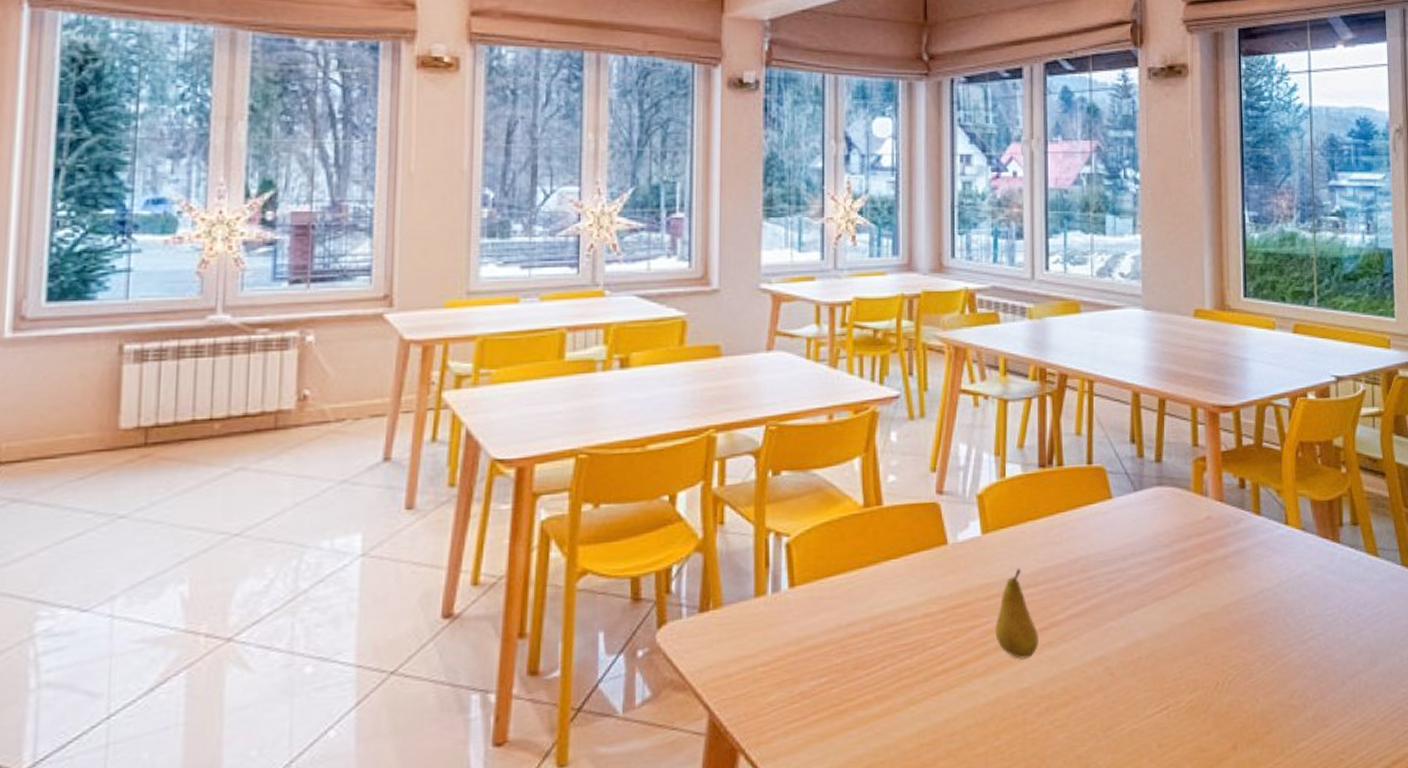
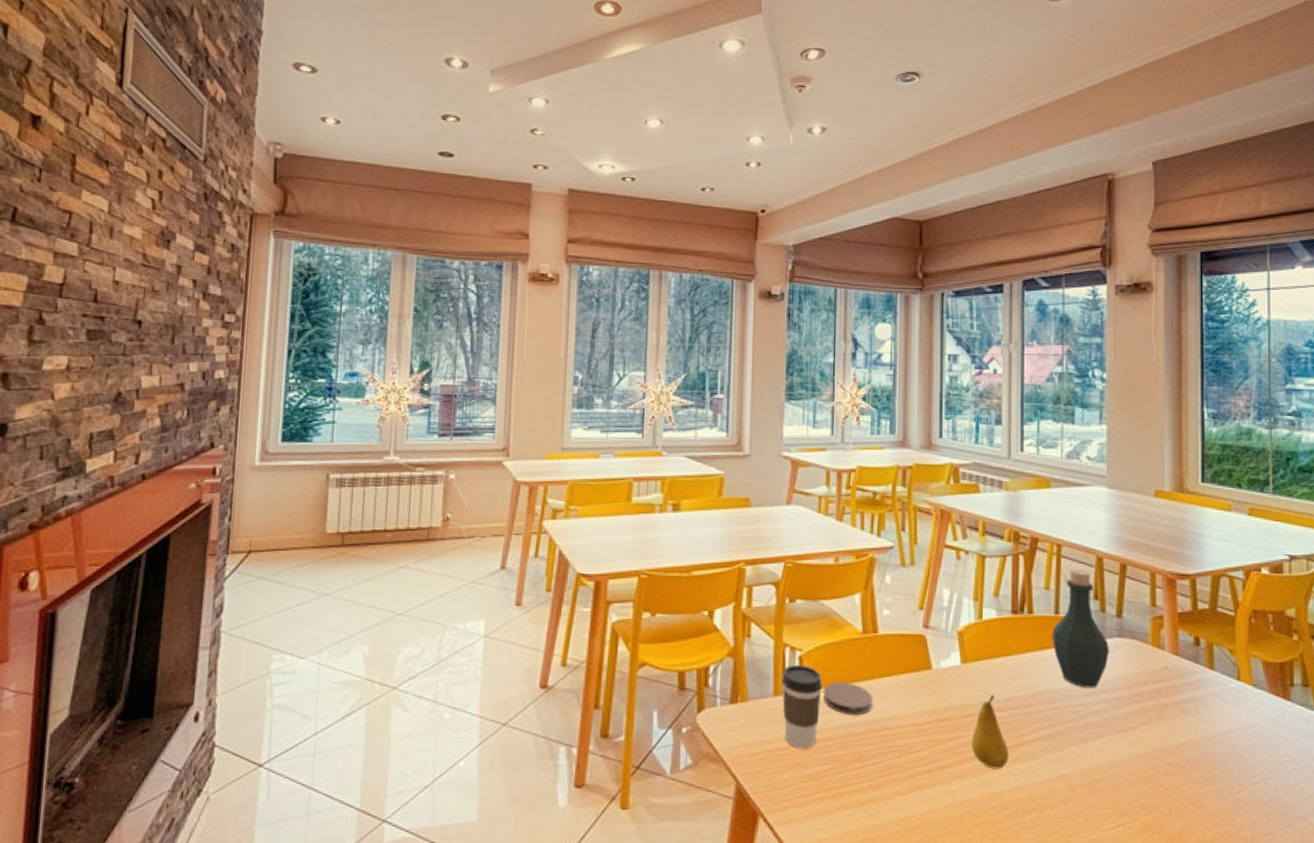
coffee cup: none [765,553,815,661] -> present [782,664,822,749]
coaster: none [816,570,877,612] -> present [823,682,872,716]
bottle: none [1084,408,1149,550] -> present [1052,569,1110,688]

